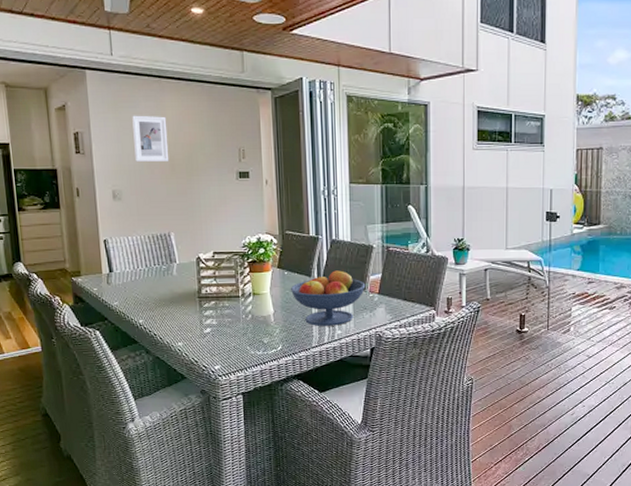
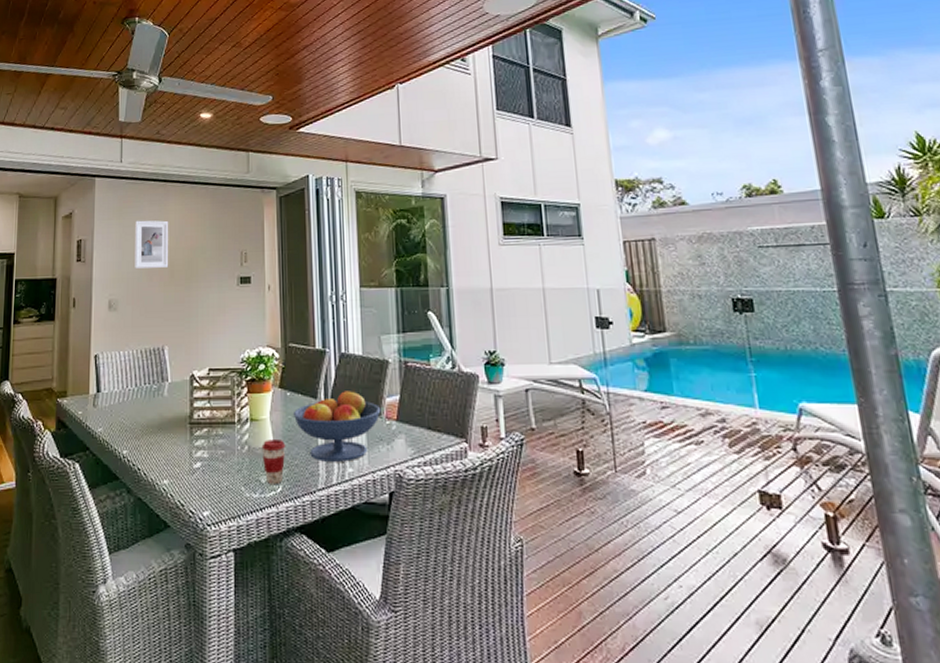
coffee cup: none [263,309,285,345] -> present [261,440,286,485]

